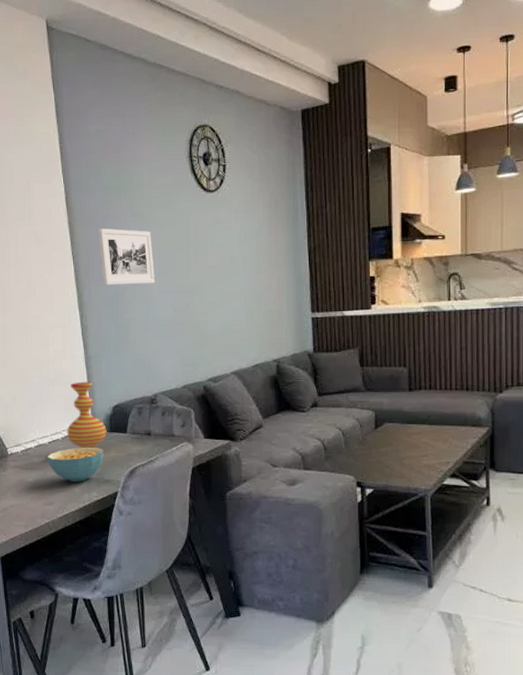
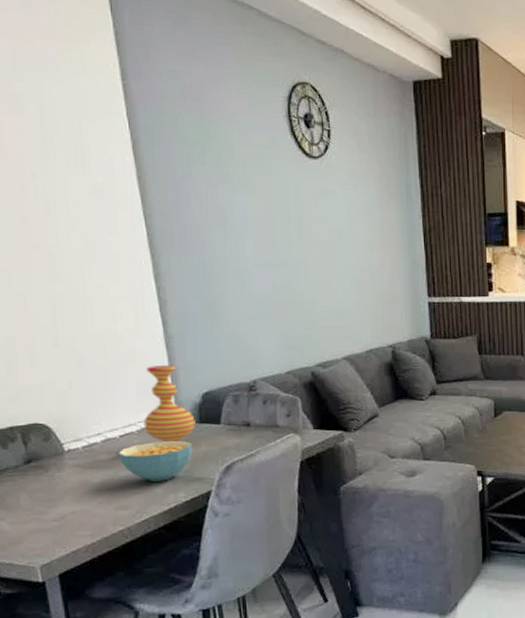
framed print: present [98,228,155,285] -> none [176,186,250,256]

